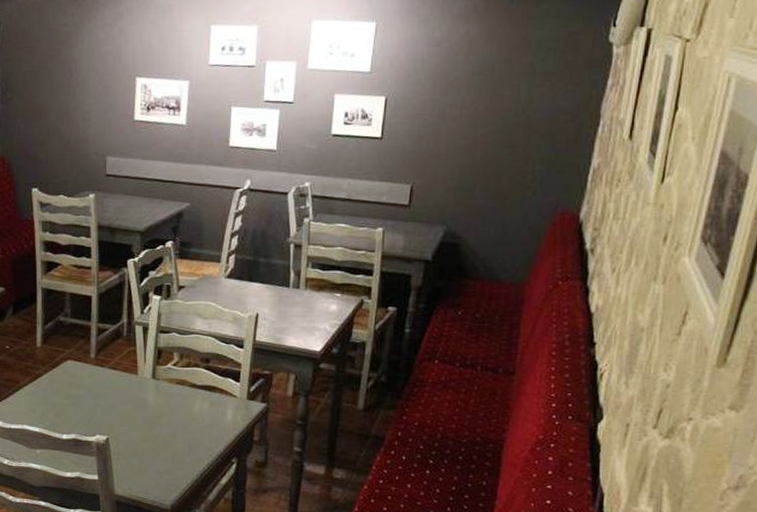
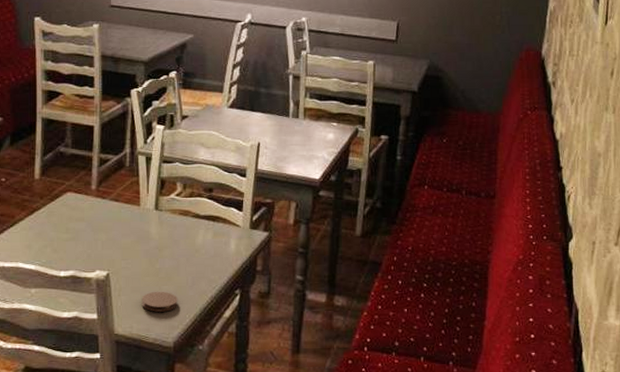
coaster: none [140,456,175,476] -> present [141,291,177,312]

